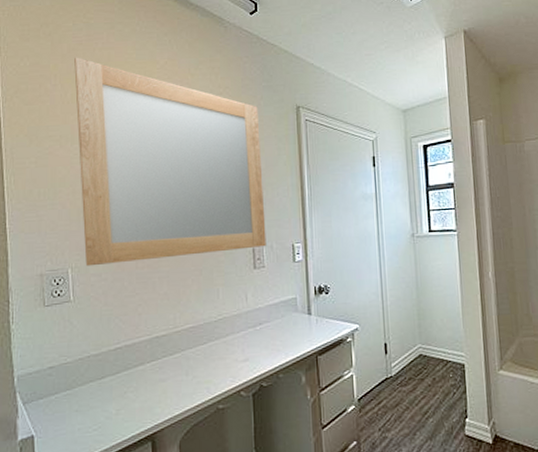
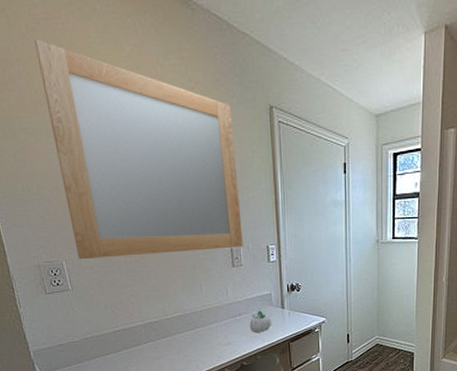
succulent planter: none [271,317,297,345] -> present [249,310,272,333]

